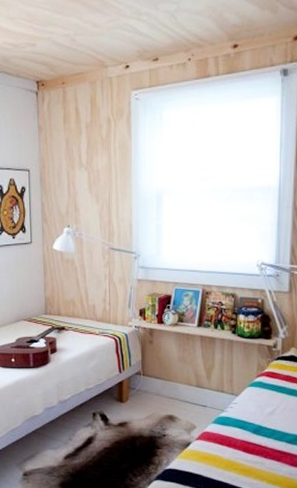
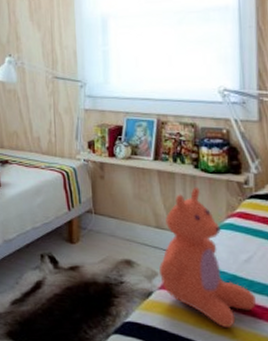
teddy bear: none [197,350,277,469] -> present [158,187,257,327]

